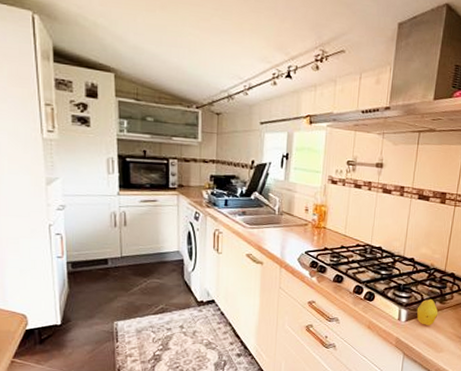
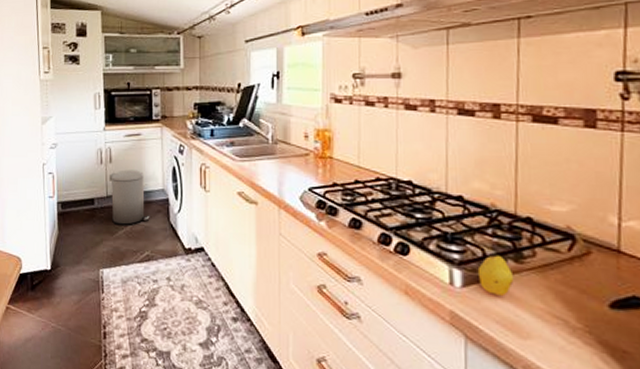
pedal bin: none [124,232,165,284] -> present [109,169,150,226]

